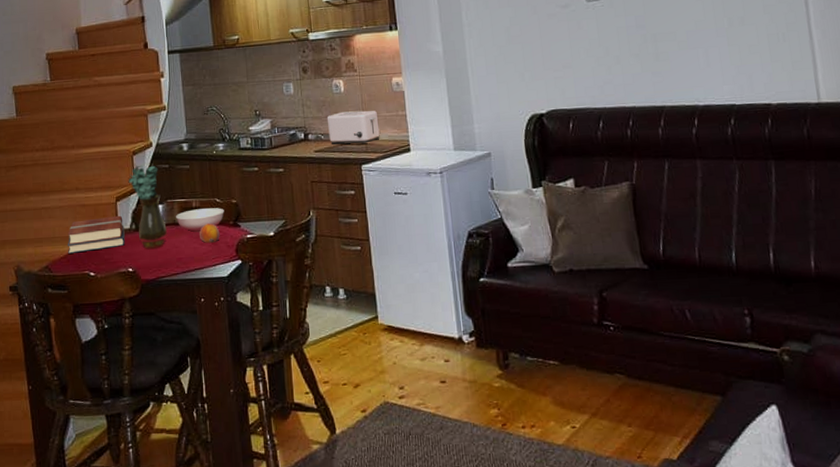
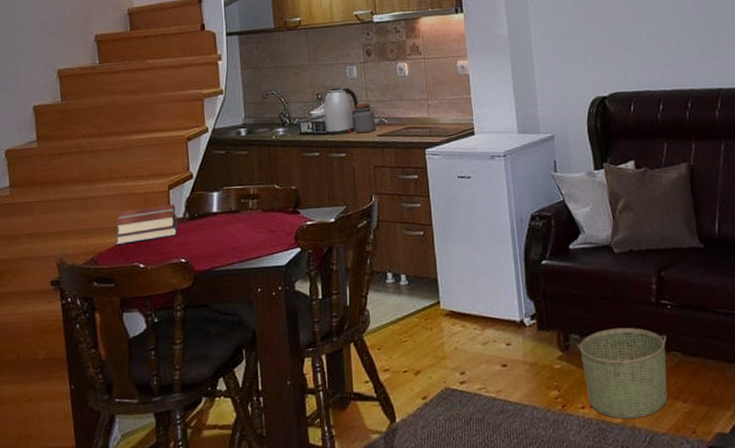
vase: present [128,163,167,250] -> none [182,149,223,240]
bowl: present [175,208,224,233] -> none [231,194,283,221]
fruit: present [199,223,220,244] -> none [257,211,279,232]
kettle: none [262,103,296,151] -> present [324,87,359,136]
jar: none [291,119,314,149] -> present [353,103,377,134]
toaster: present [326,110,380,145] -> none [390,93,444,129]
basket: none [516,348,611,440] -> present [577,327,667,419]

